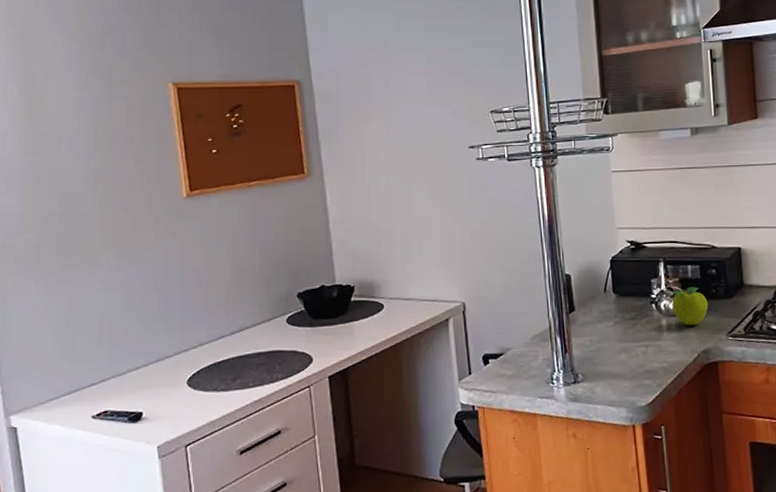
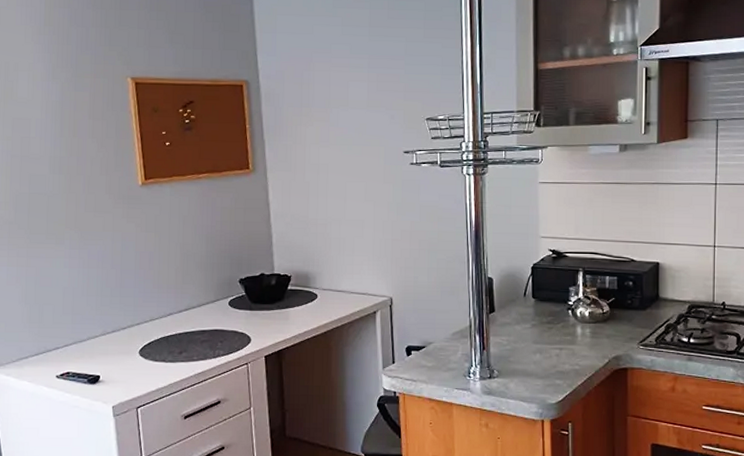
fruit: present [672,287,709,326] -> none [588,297,623,333]

